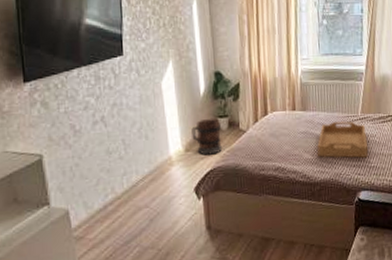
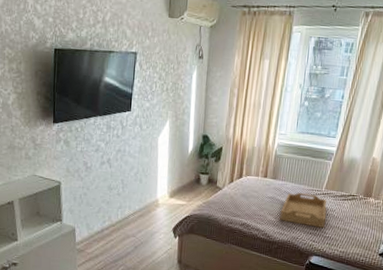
wooden barrel: present [191,119,222,155] -> none [176,173,201,204]

